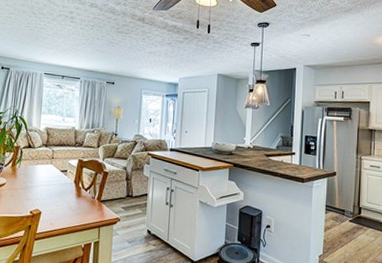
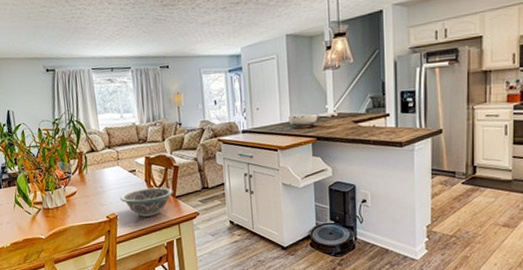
bowl: none [47,189,99,217] -> present [120,187,173,217]

